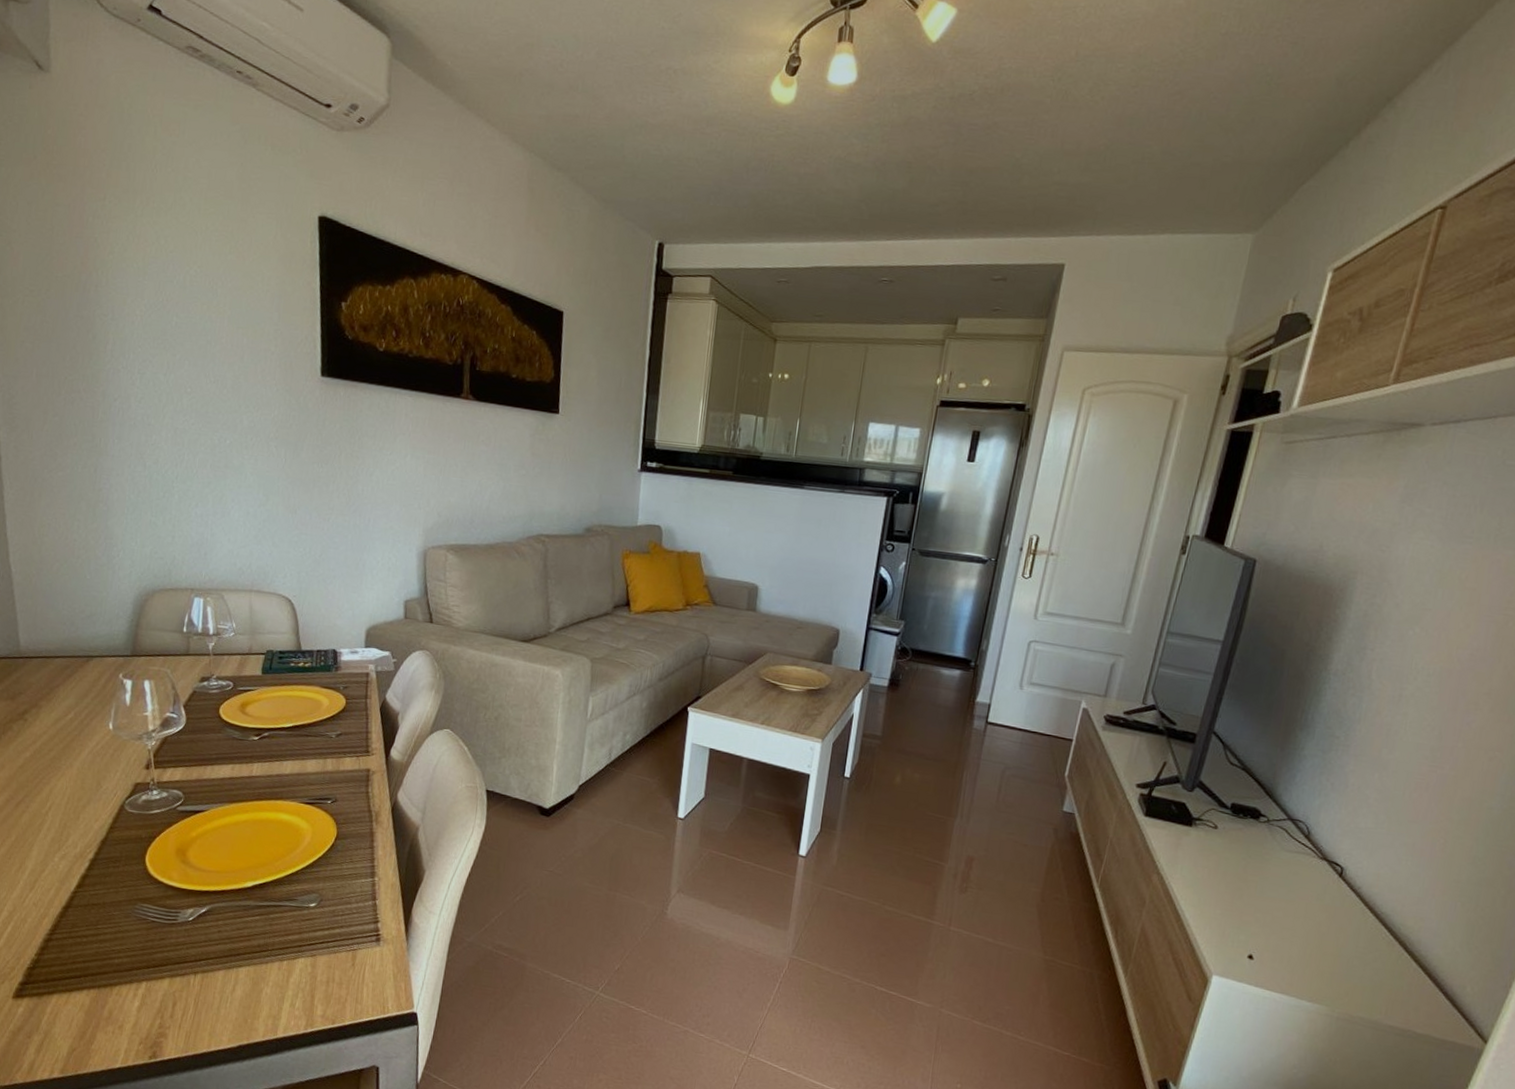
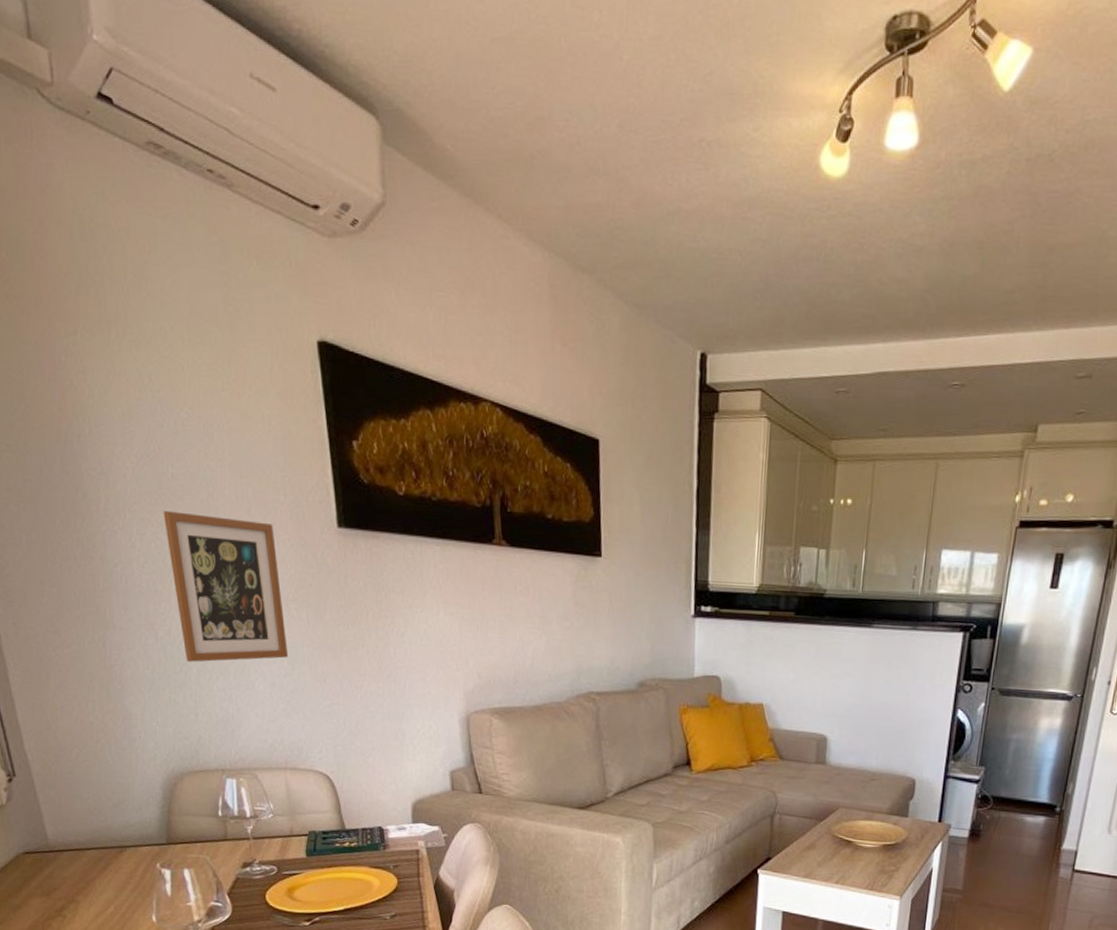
picture frame: none [164,354,265,490] -> present [163,511,289,662]

